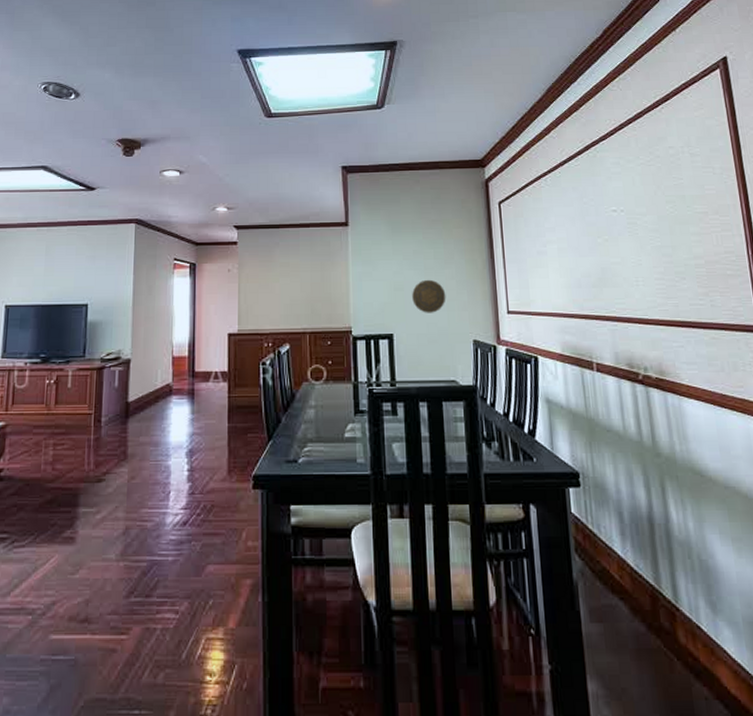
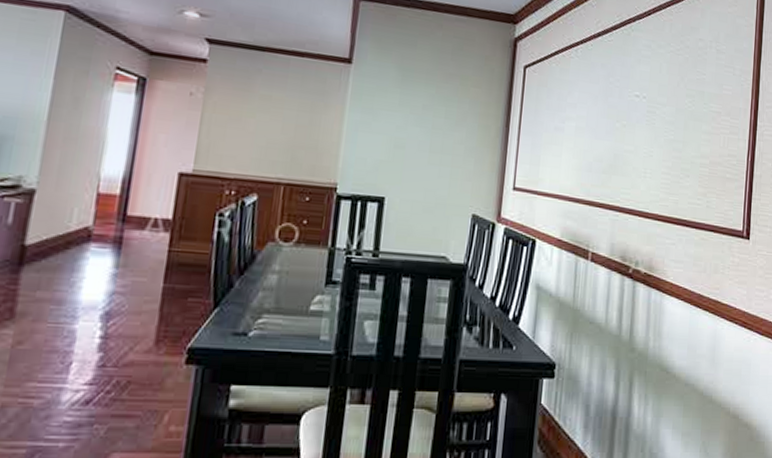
decorative plate: present [412,279,446,313] -> none [412,140,452,180]

